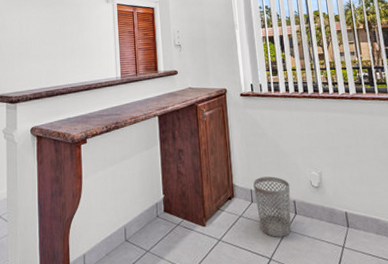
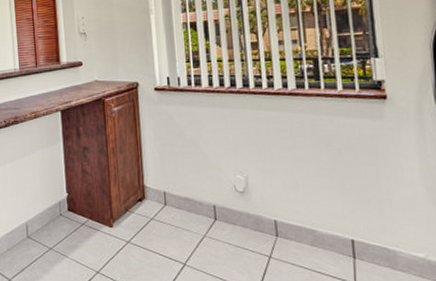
wastebasket: present [253,176,292,237] -> none [167,179,210,243]

